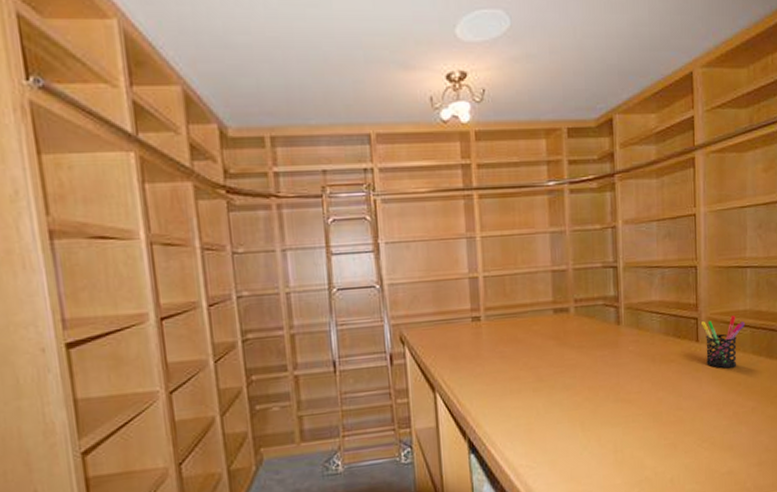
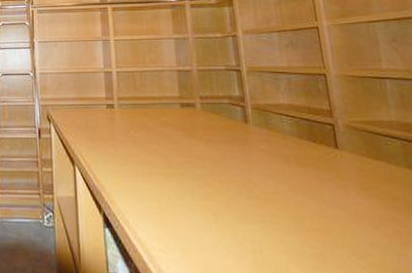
pen holder: present [700,315,746,369] -> none [338,126,394,181]

